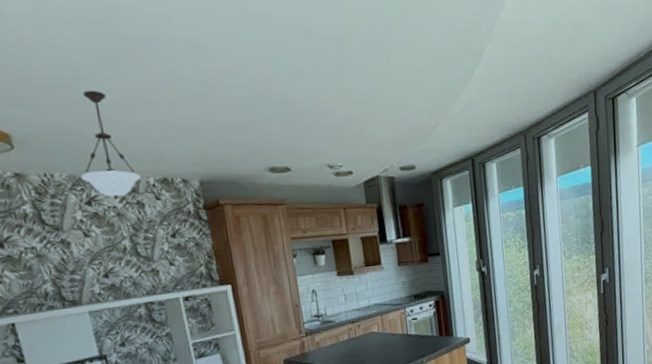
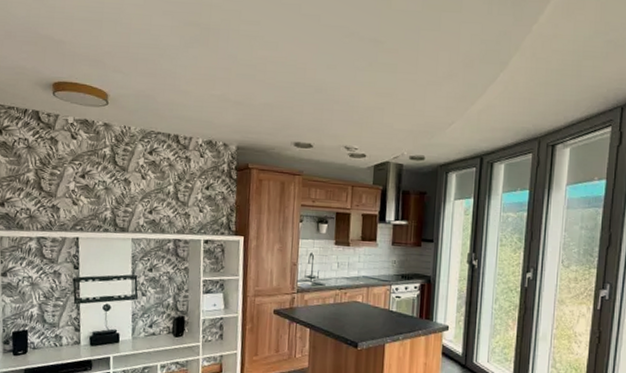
pendant light: present [80,90,142,198] -> none [149,65,193,152]

